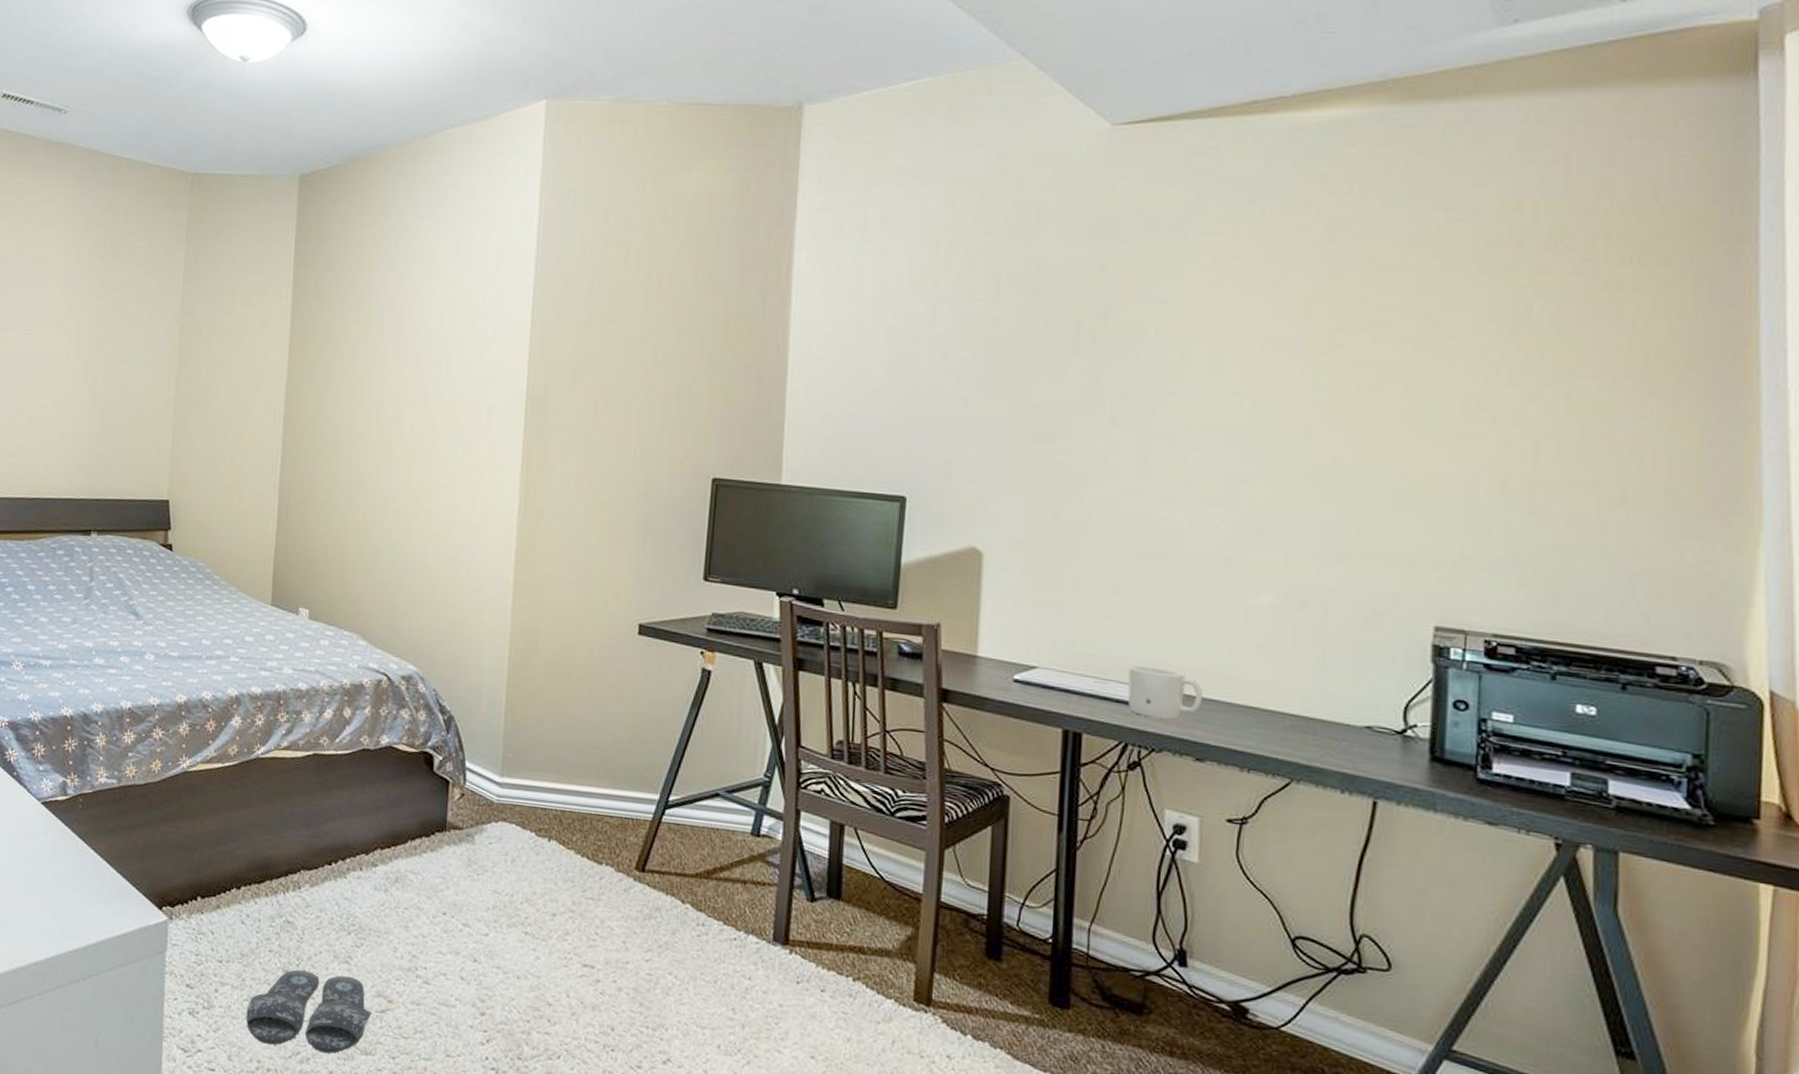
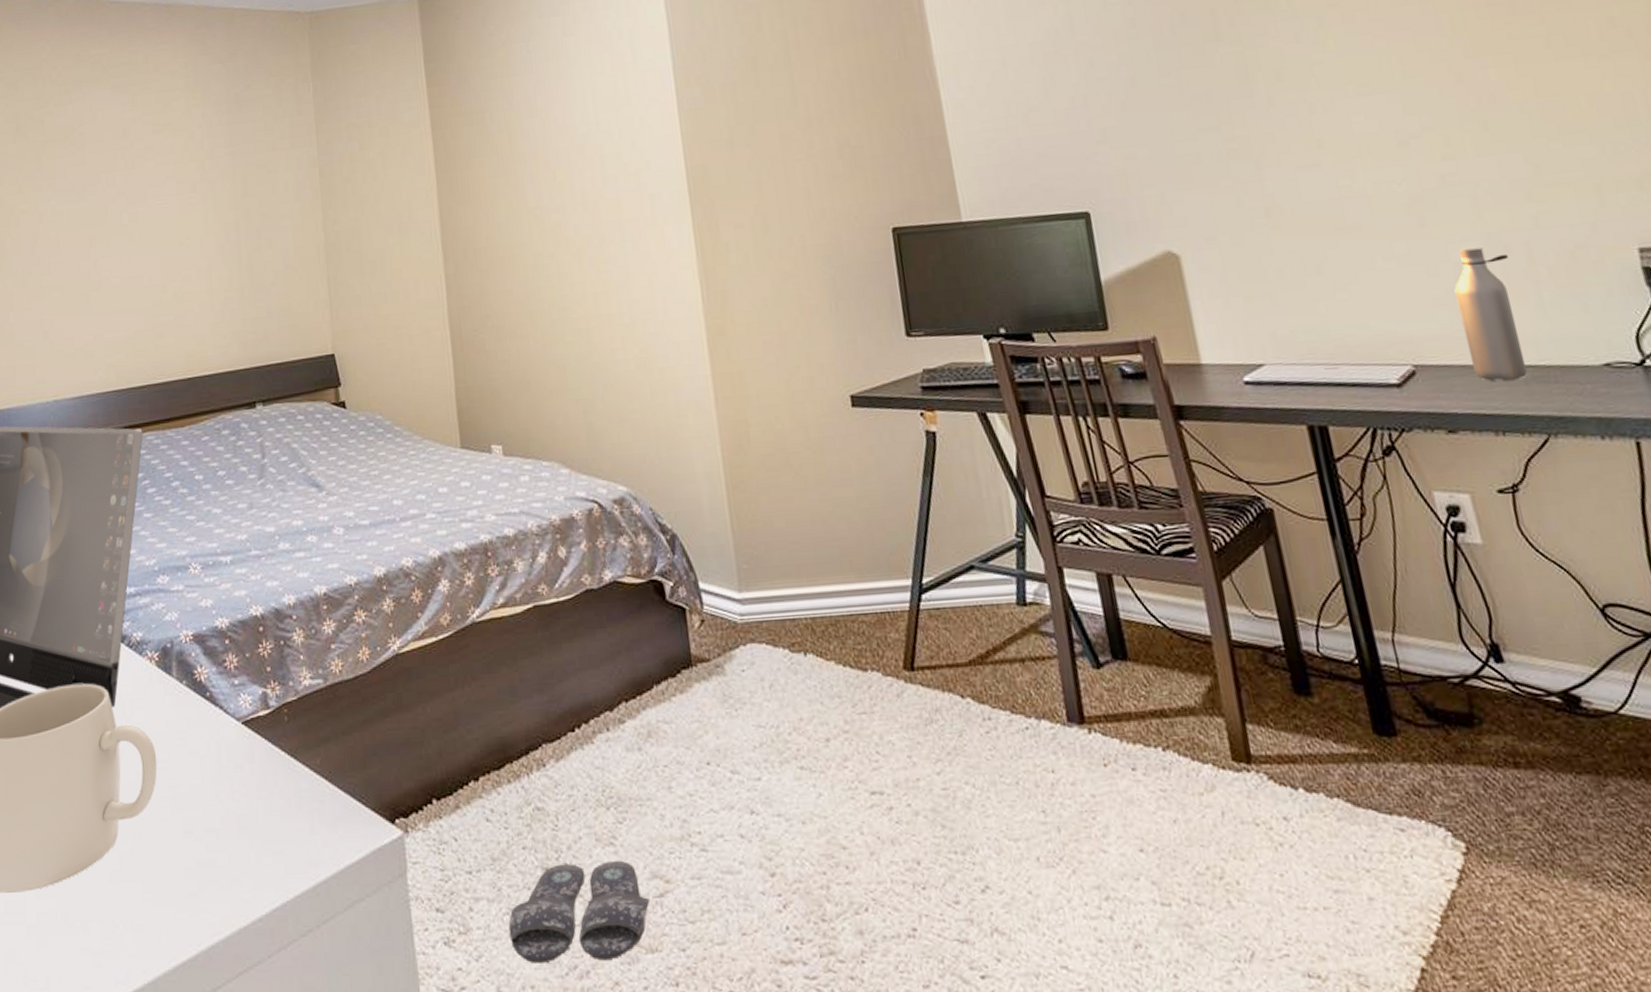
mug: present [1127,665,1203,721] -> none [1355,341,1438,397]
water bottle: none [1236,595,1304,726] -> present [1454,247,1528,381]

